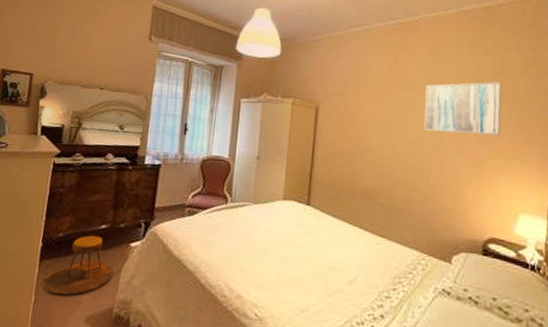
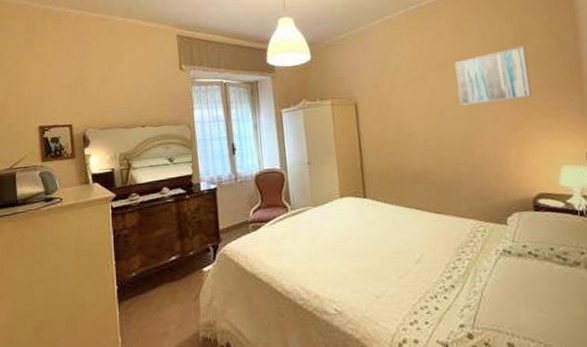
stool: present [40,235,113,295] -> none [124,268,192,331]

